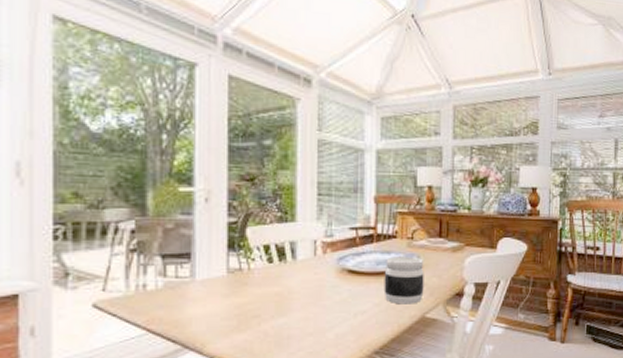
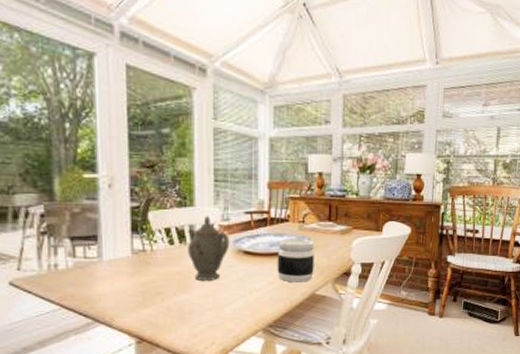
teapot: none [288,232,333,302] -> present [188,216,230,281]

